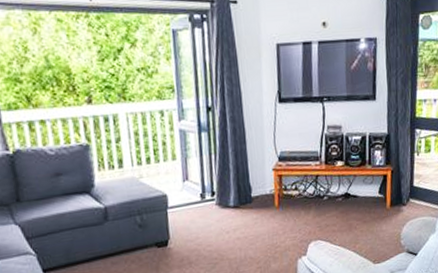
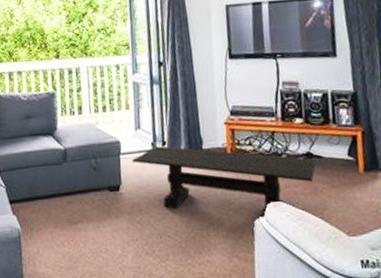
coffee table: none [180,196,352,258] -> present [132,146,316,217]

